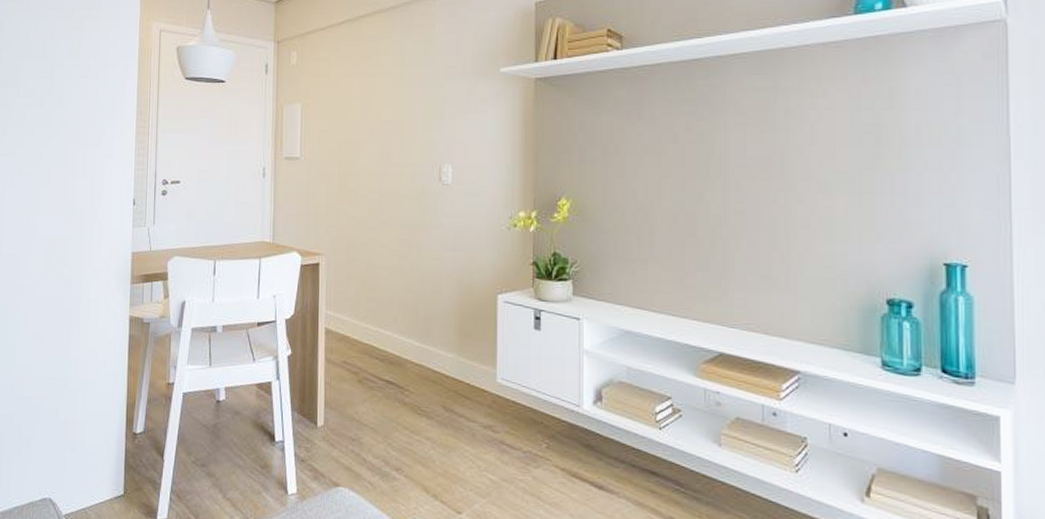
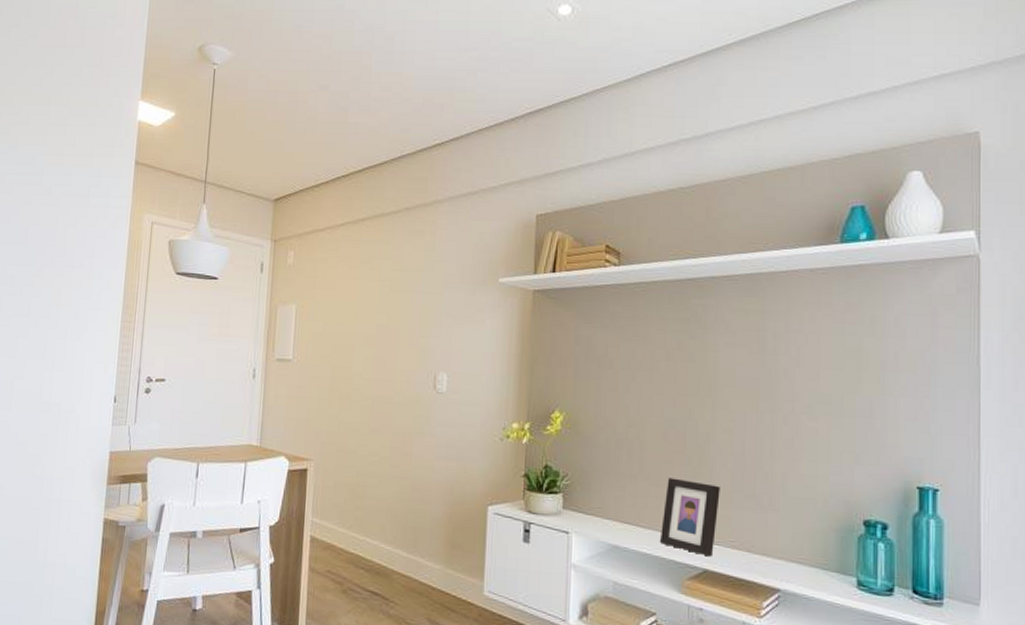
picture frame: none [674,261,734,340] -> present [660,478,720,557]

